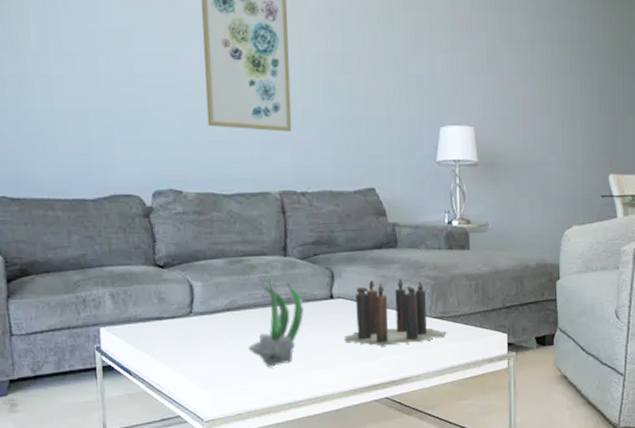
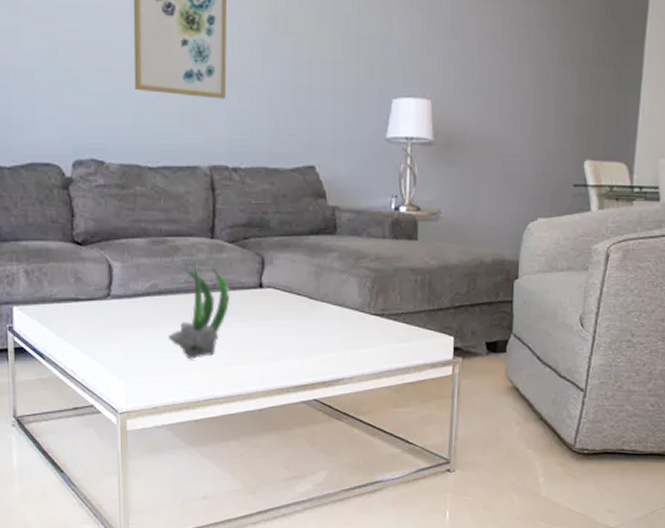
candle: present [345,278,448,346] -> none [273,268,387,343]

